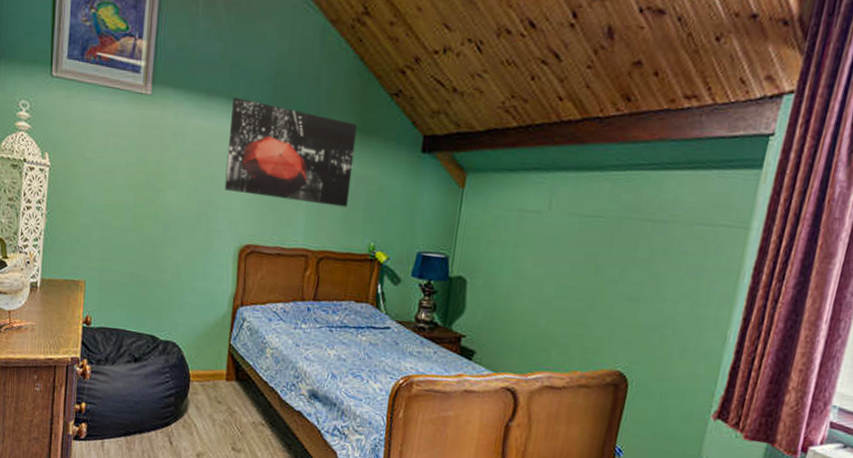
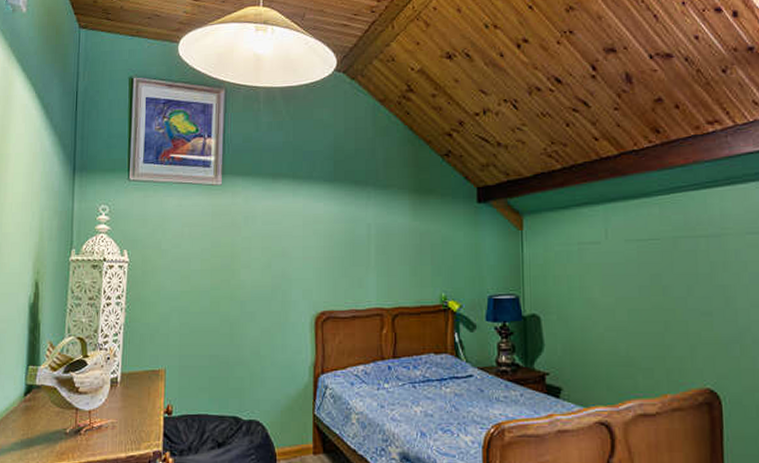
wall art: present [224,96,358,208] -> none [296,176,416,264]

